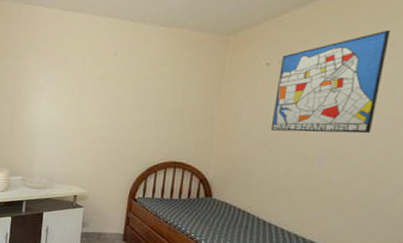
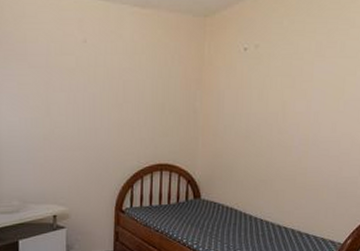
wall art: present [270,29,391,134] -> none [251,10,351,121]

